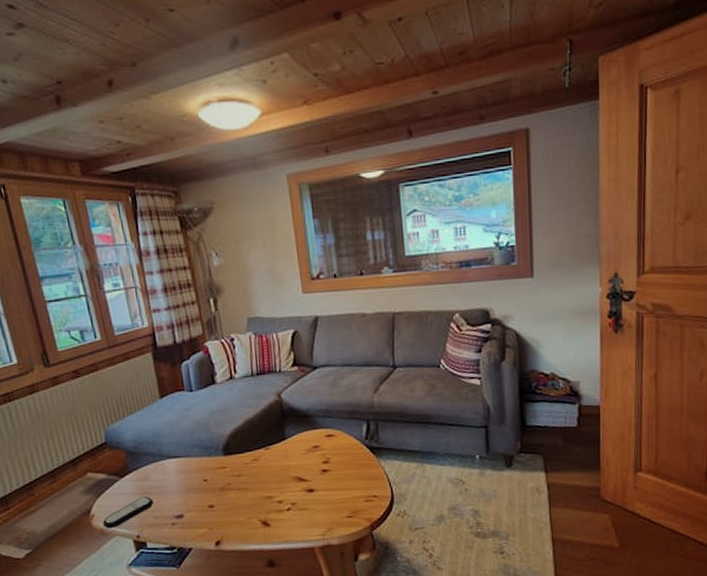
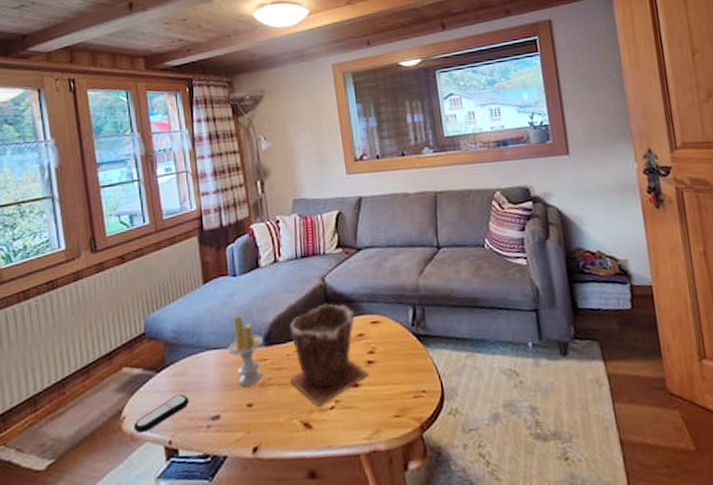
candle: none [187,428,222,491] -> present [227,315,263,387]
plant pot: none [246,418,323,508] -> present [289,303,369,407]

